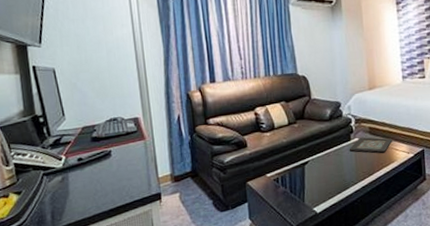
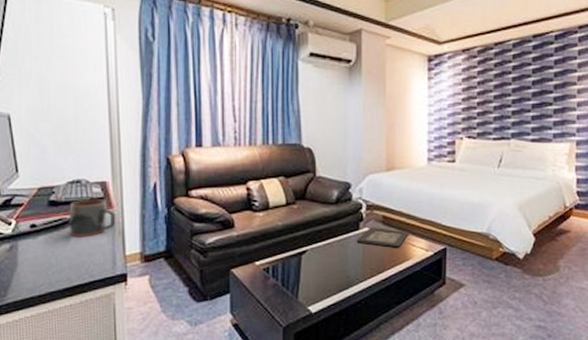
mug: none [108,132,149,166] -> present [68,199,116,238]

